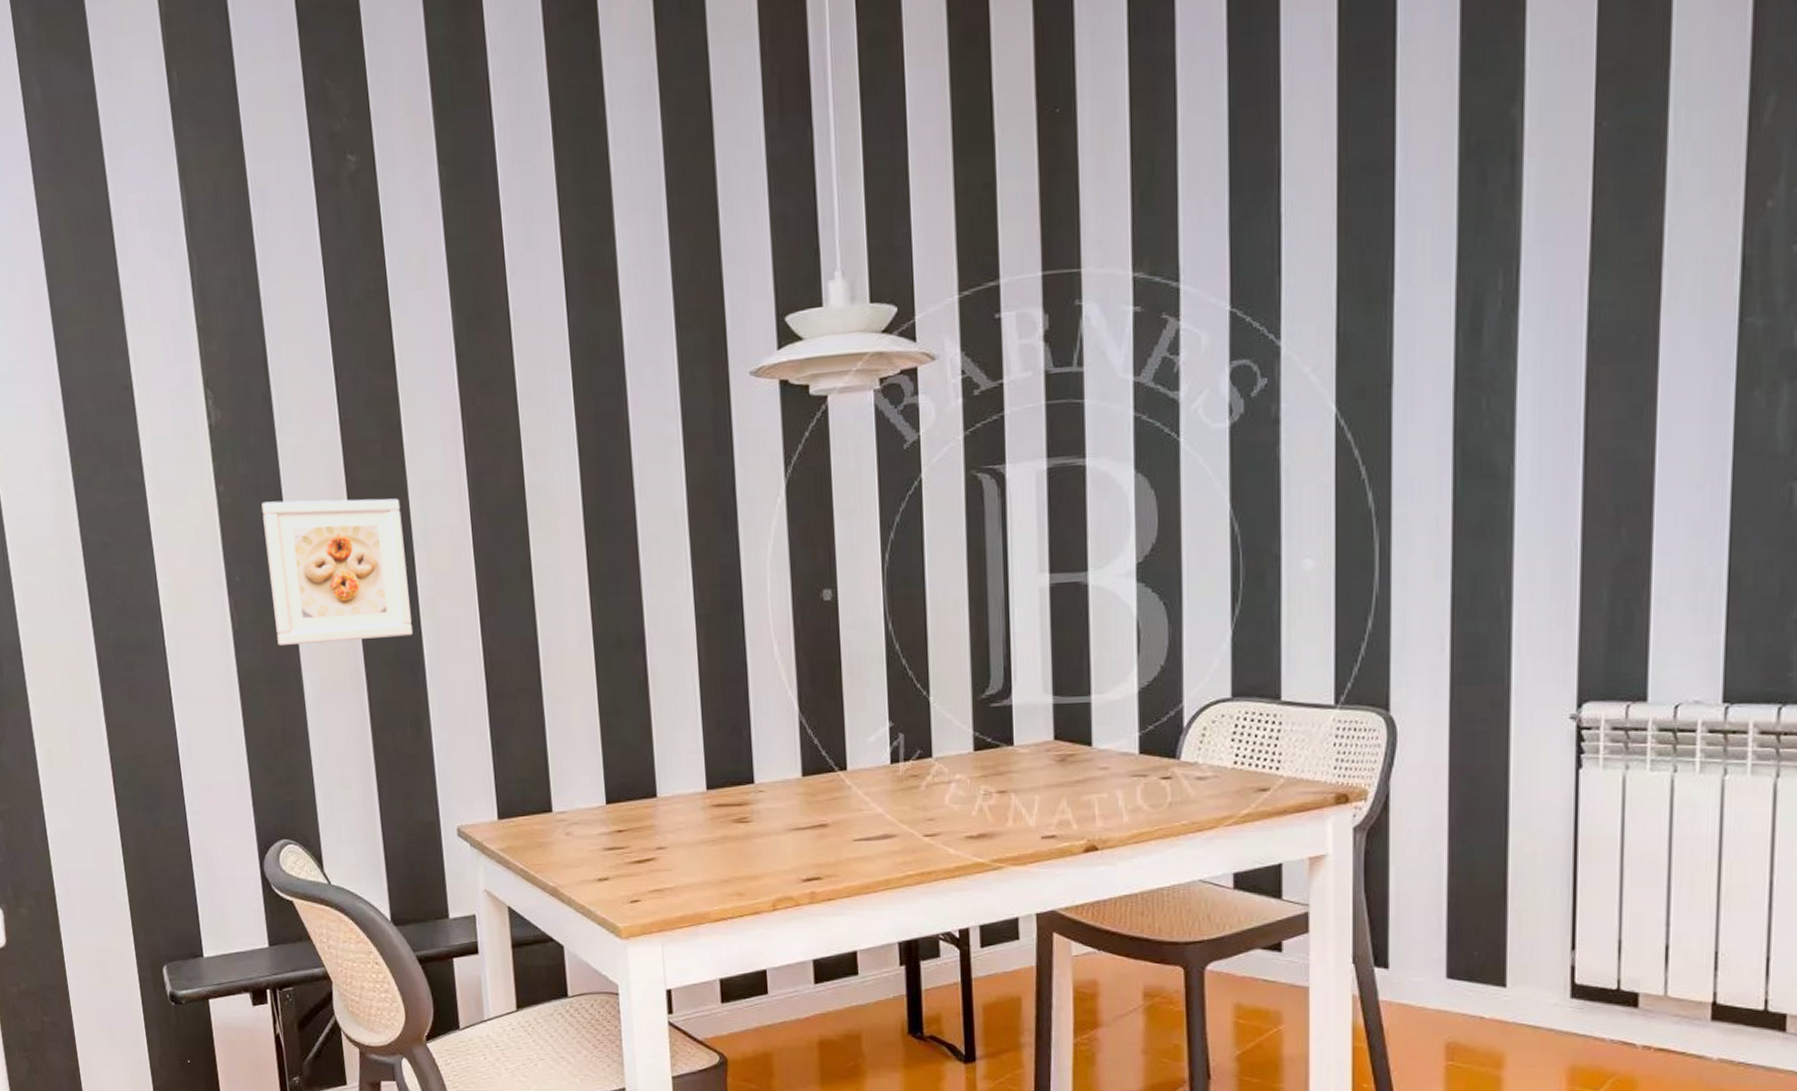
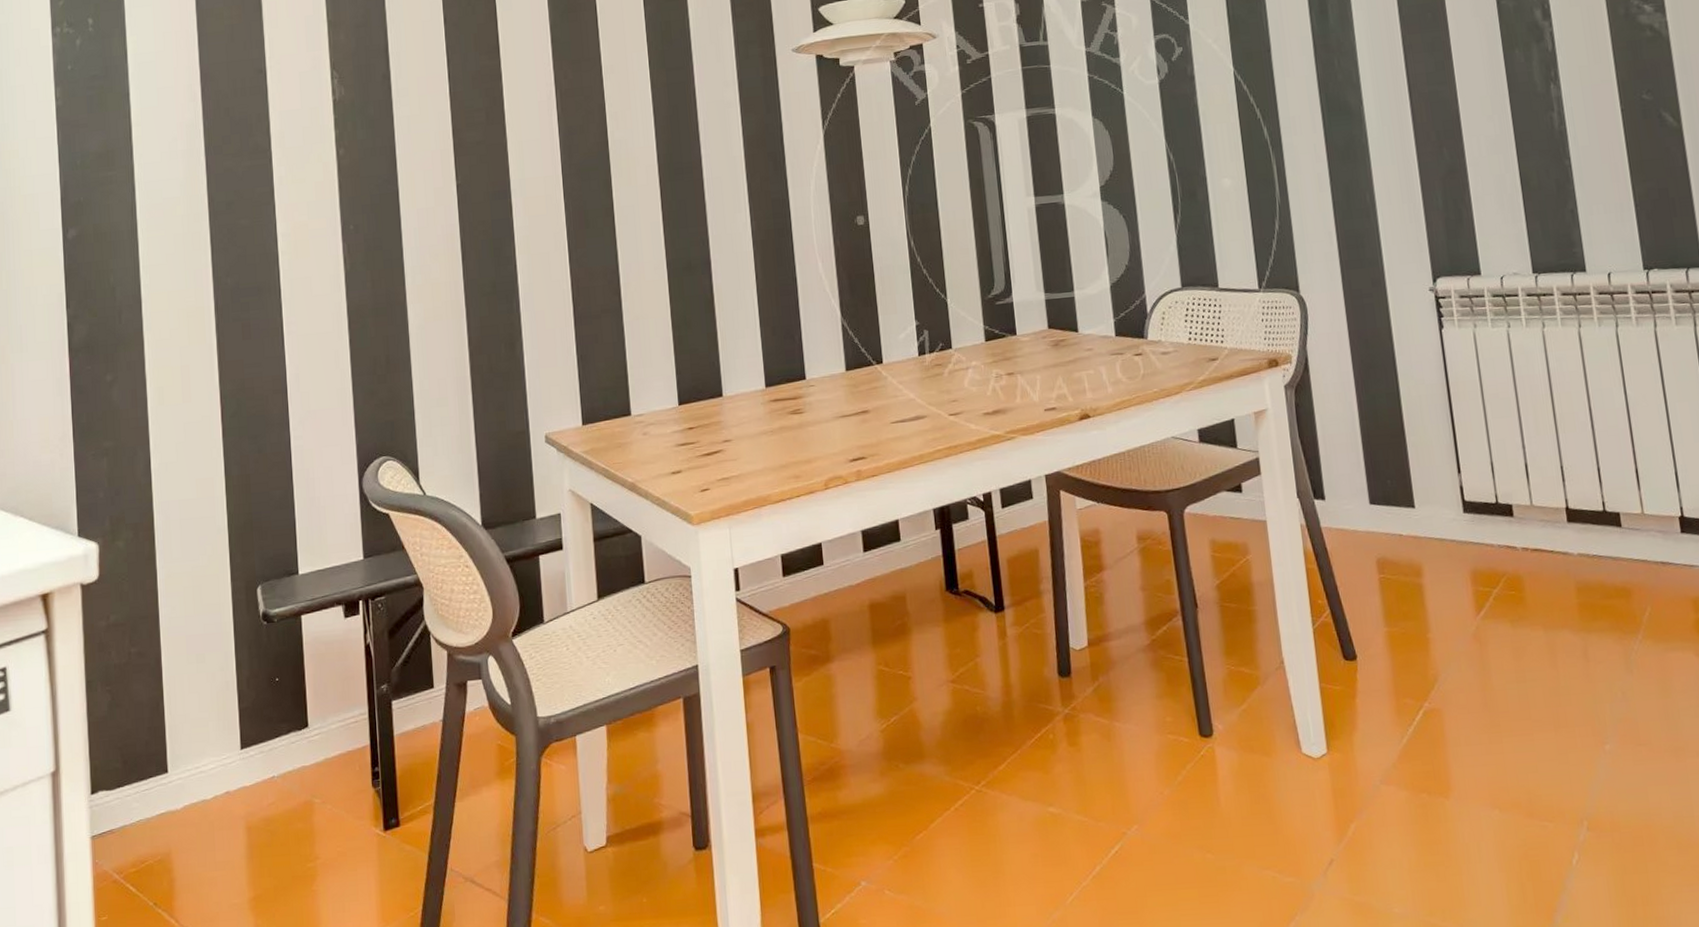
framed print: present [261,498,413,645] -> none [377,155,509,283]

